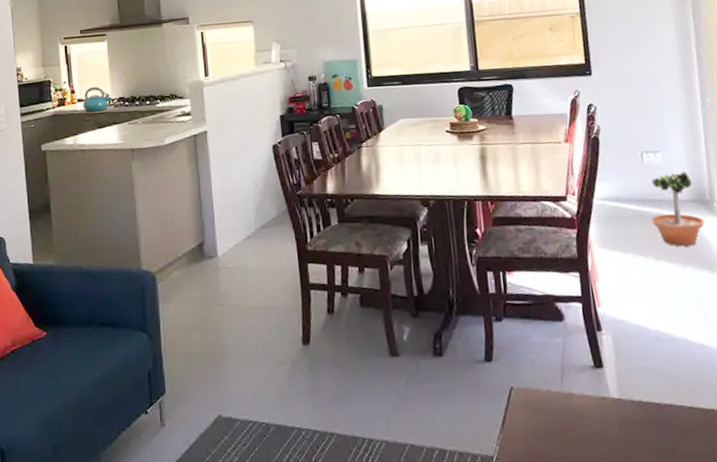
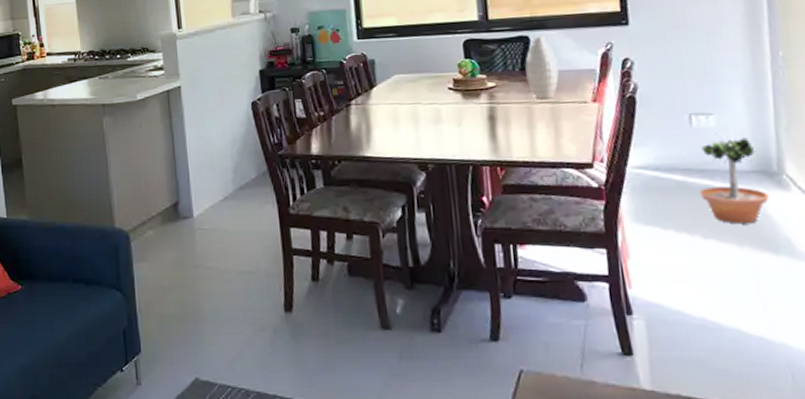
kettle: present [82,86,111,112] -> none [51,39,80,66]
vase: none [509,84,537,140] -> present [525,35,559,99]

